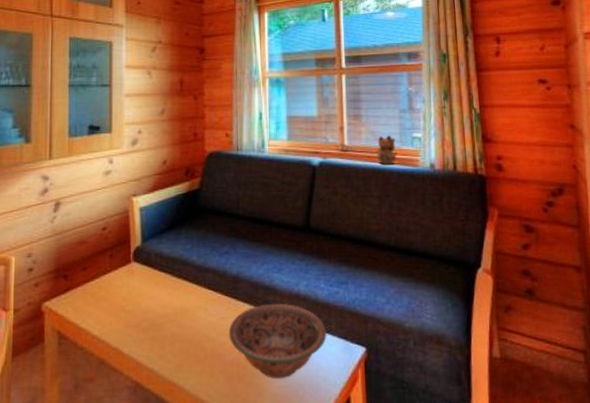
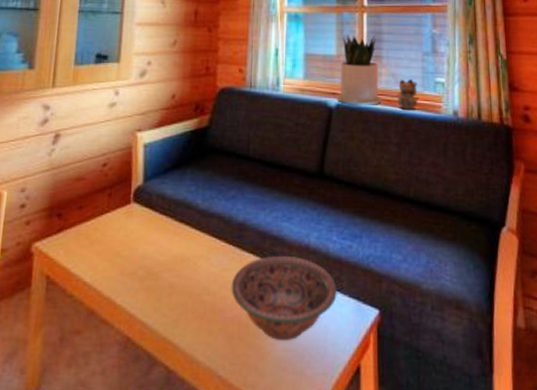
planter: none [319,96,362,163] -> present [336,35,382,106]

